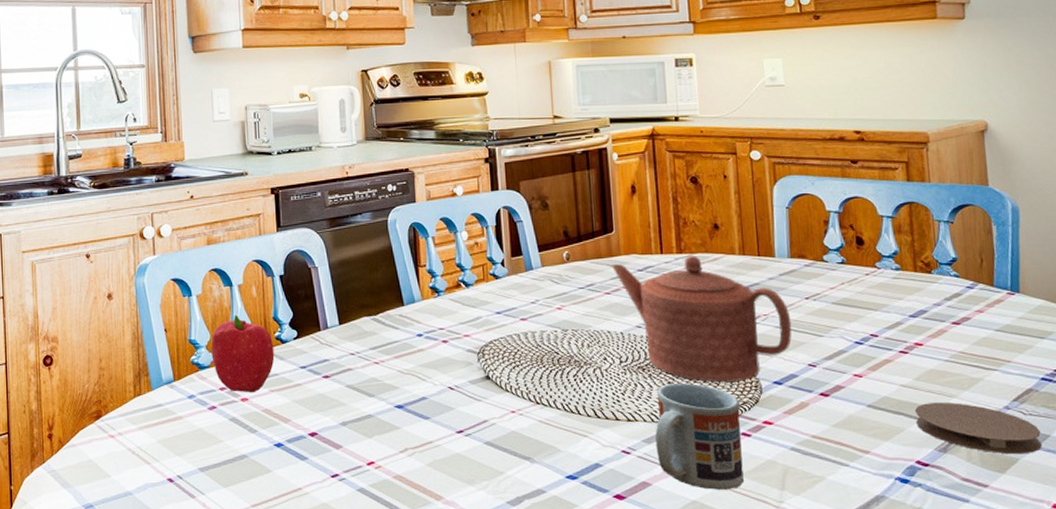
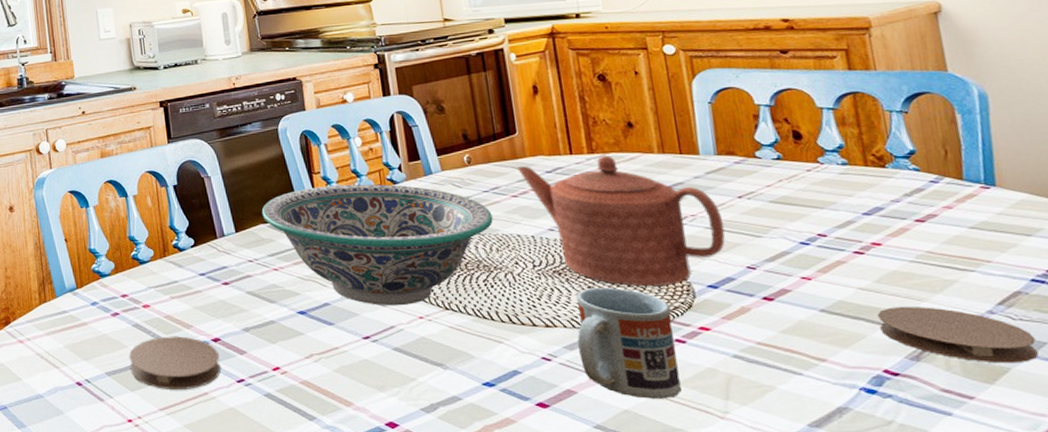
fruit: present [211,314,275,393] -> none [110,224,174,300]
coaster: none [223,430,315,486] -> present [128,336,221,391]
decorative bowl: none [366,278,586,401] -> present [261,184,493,306]

